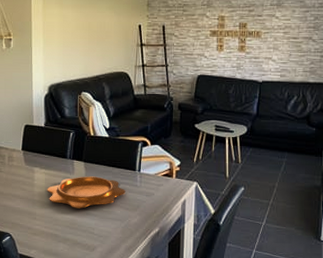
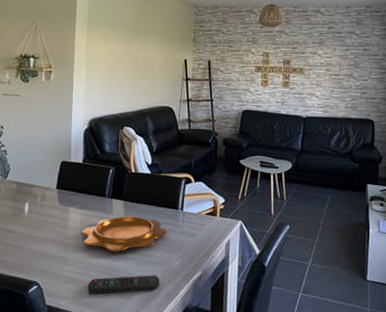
remote control: none [55,230,120,246] -> present [88,275,160,294]

